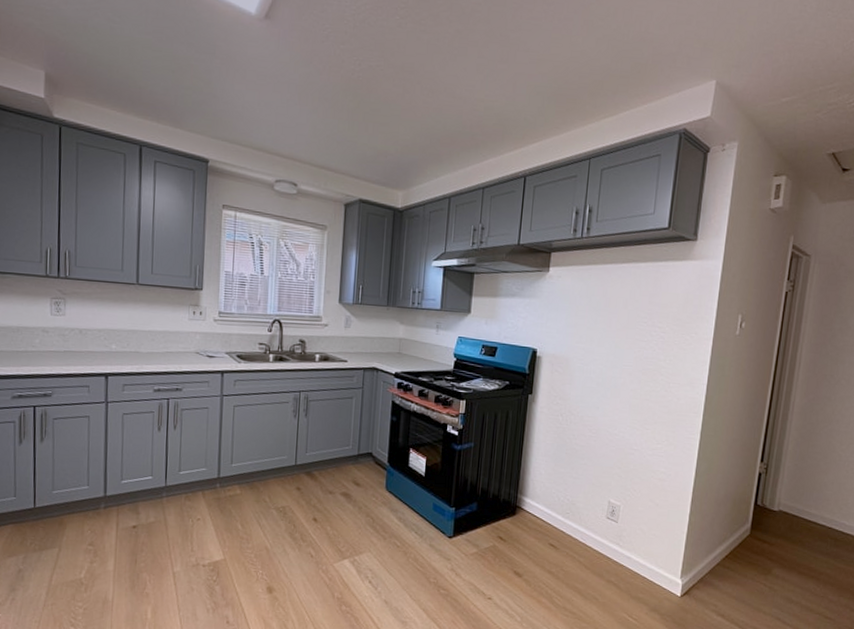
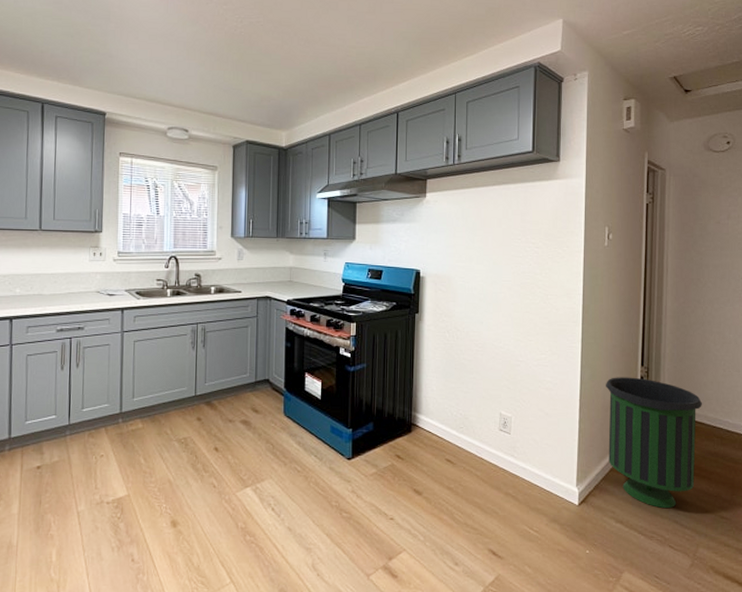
trash can: none [716,471,820,606] -> present [606,377,702,509]

